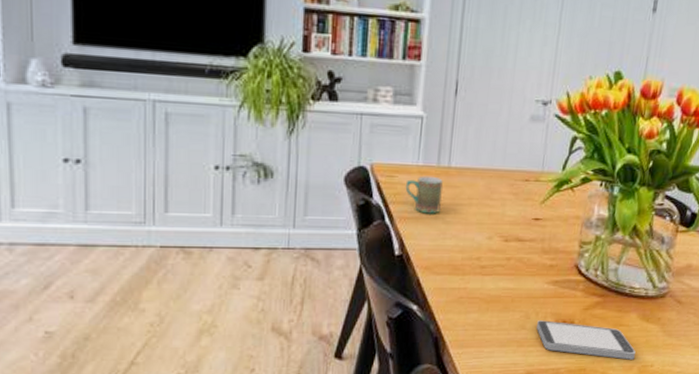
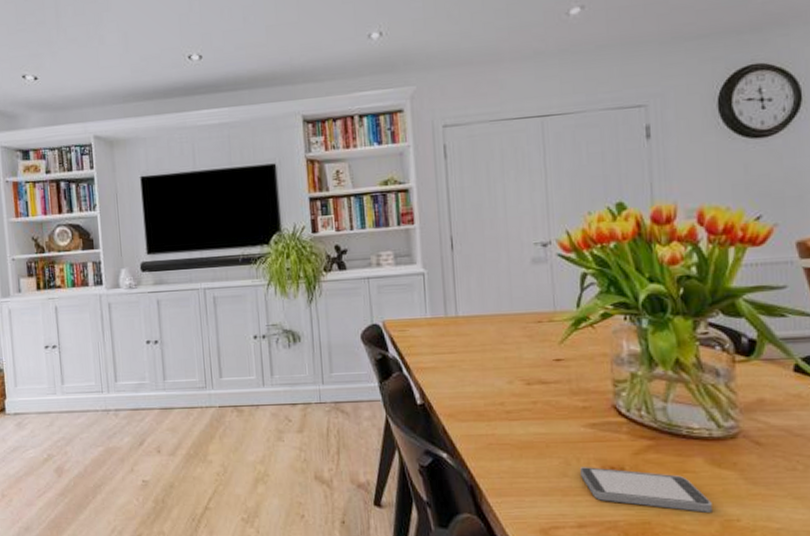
mug: present [405,175,443,214] -> none [417,326,455,363]

